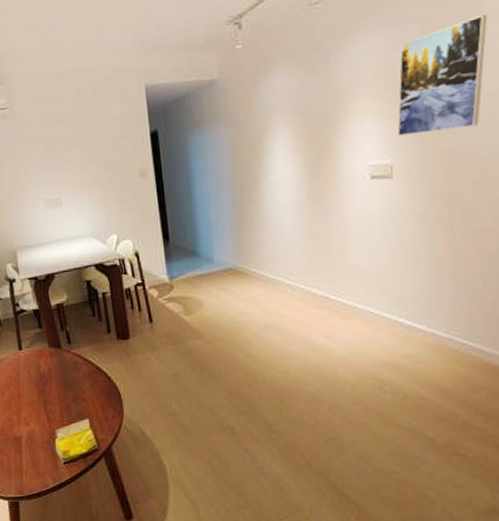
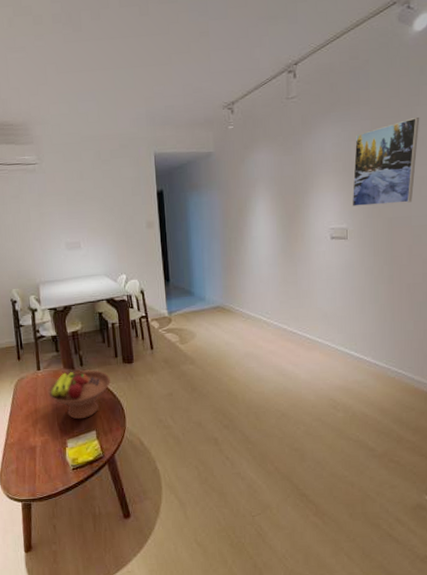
fruit bowl: none [31,348,104,406] -> present [48,370,110,420]

